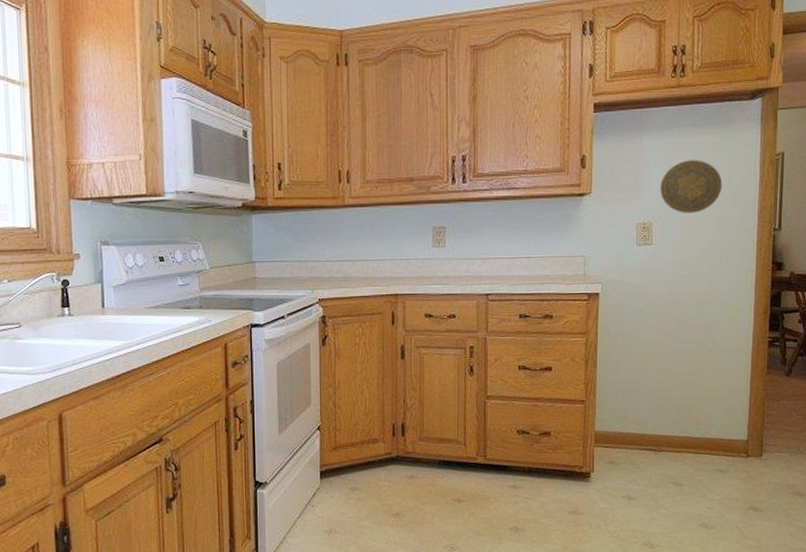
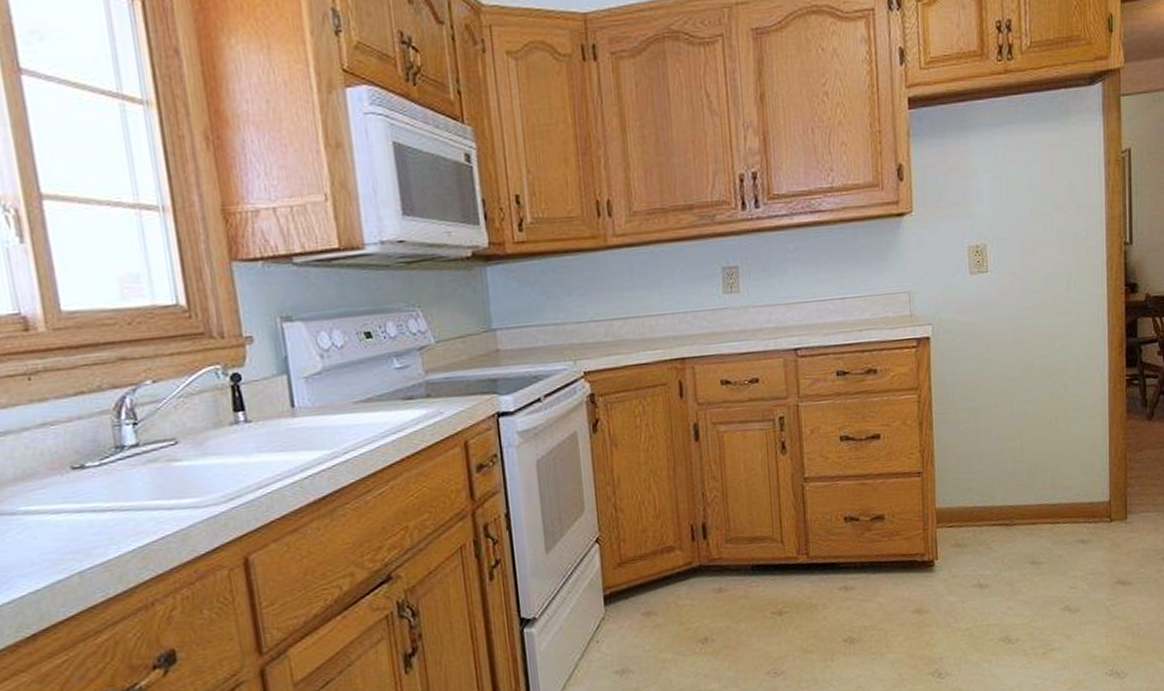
decorative plate: present [660,160,723,213] -> none [992,163,1064,231]

